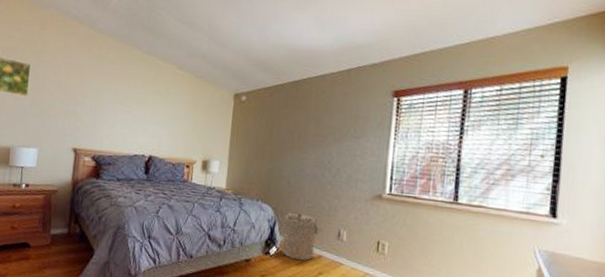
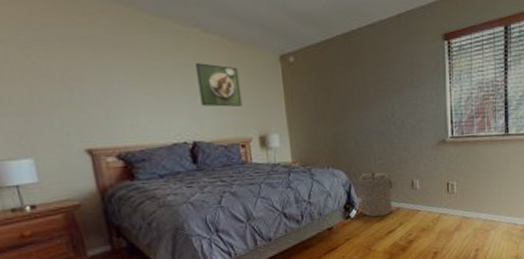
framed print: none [163,93,198,132] -> present [196,63,242,107]

